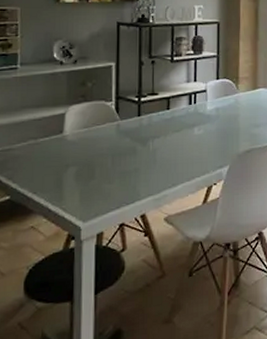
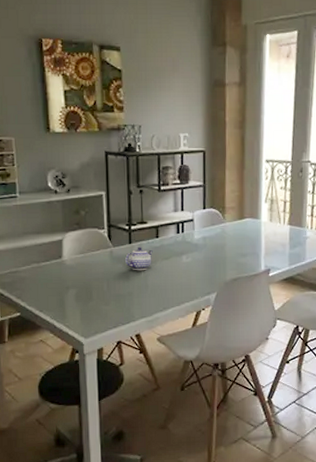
teapot: none [133,119,163,145] -> present [125,247,153,271]

